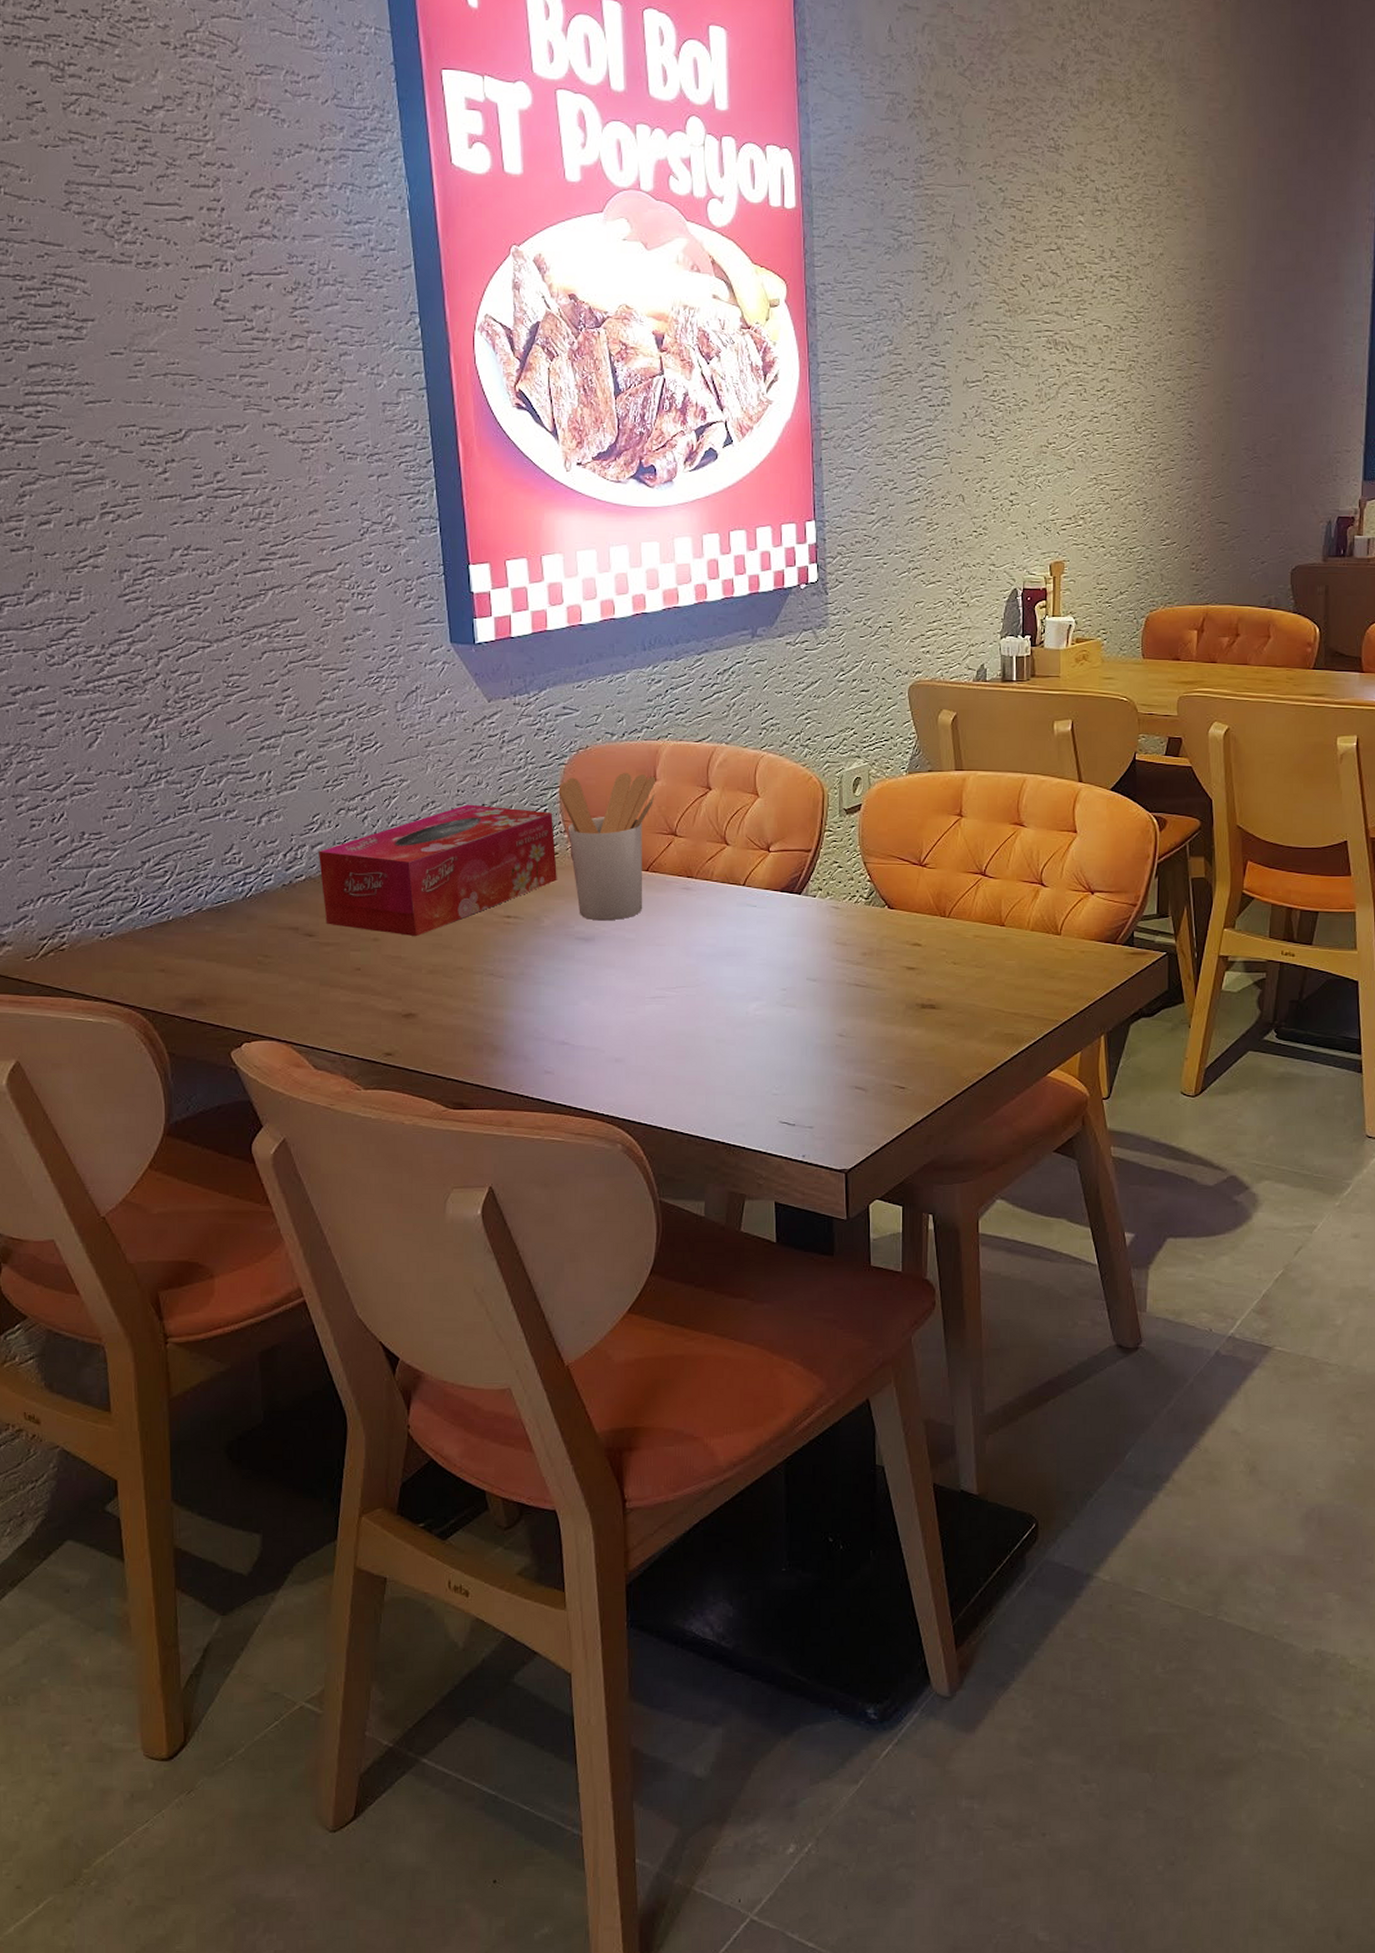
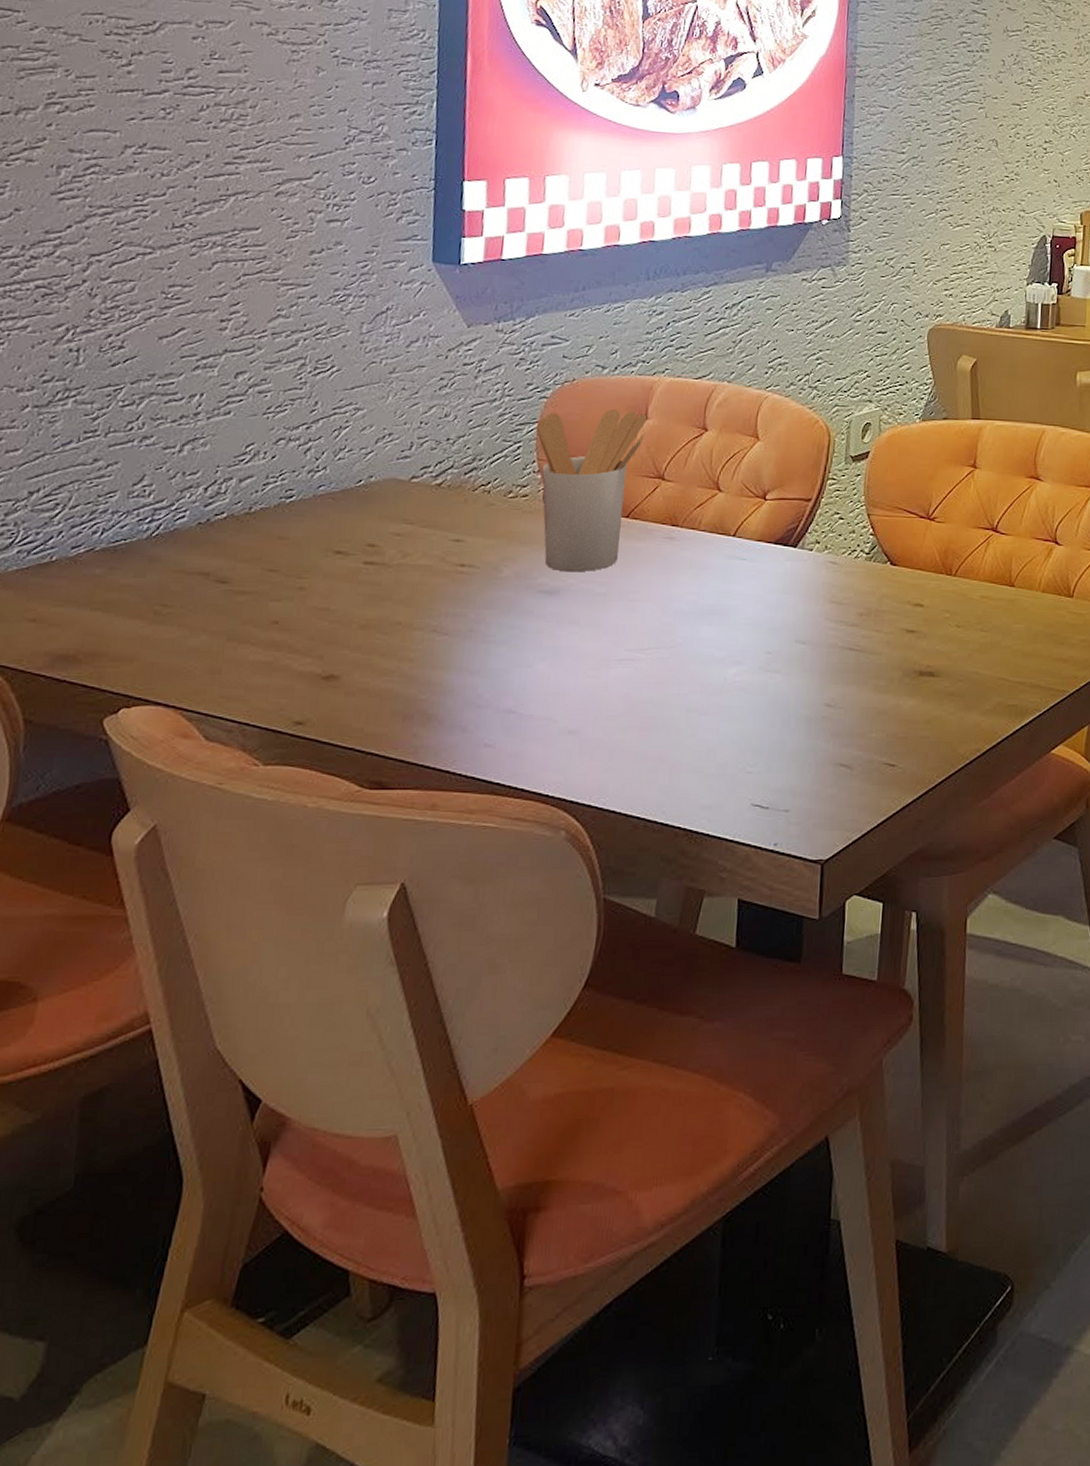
tissue box: present [319,804,557,937] -> none [244,438,527,586]

